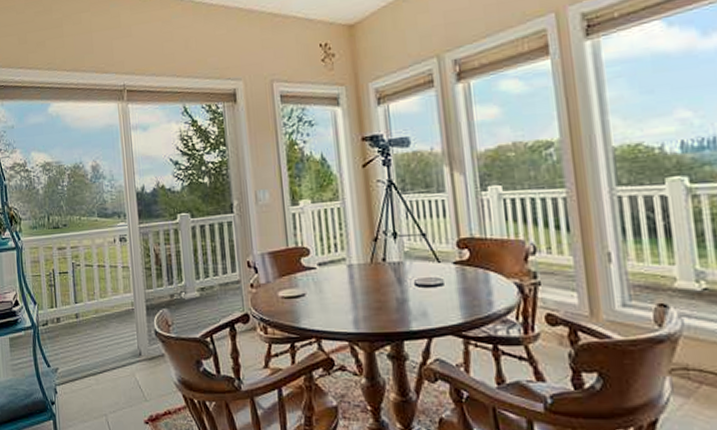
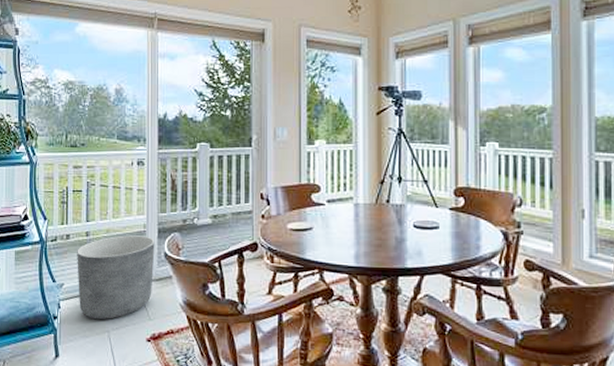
planter: none [68,314,146,402] -> present [77,235,155,319]

